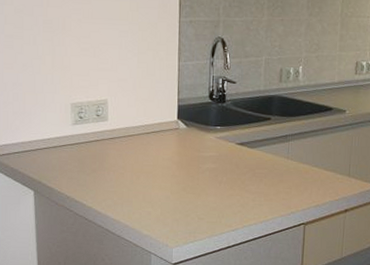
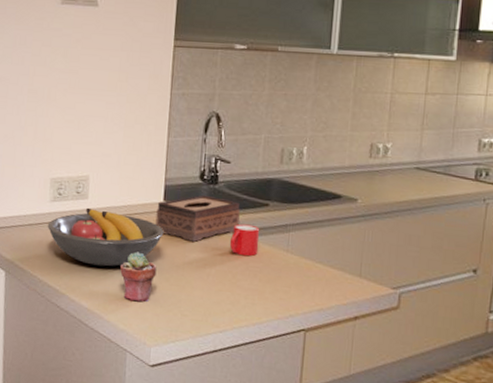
fruit bowl: none [71,128,179,181] -> present [47,207,164,267]
potted succulent: none [141,166,175,210] -> present [120,251,157,303]
tissue box: none [171,112,246,154] -> present [155,194,240,242]
mug: none [237,136,264,165] -> present [229,223,260,256]

